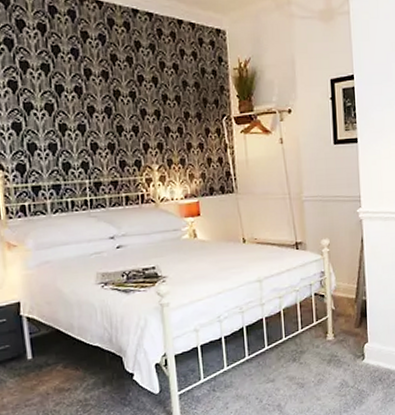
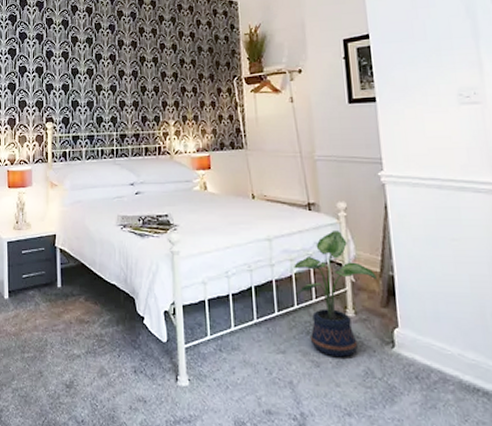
potted plant: none [282,266,352,377] -> present [294,231,377,357]

